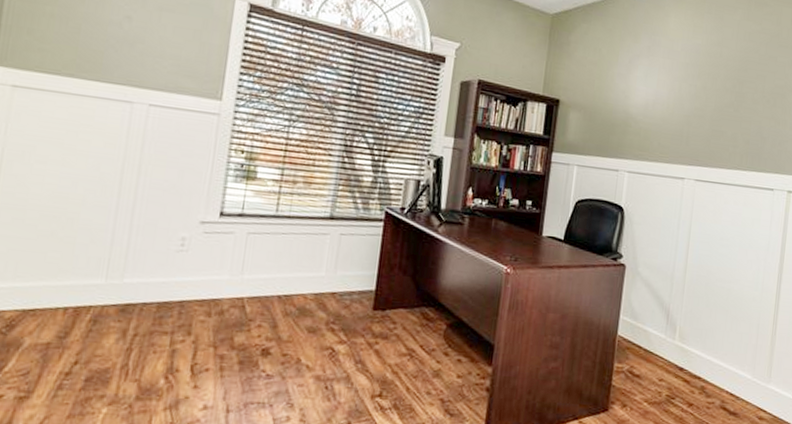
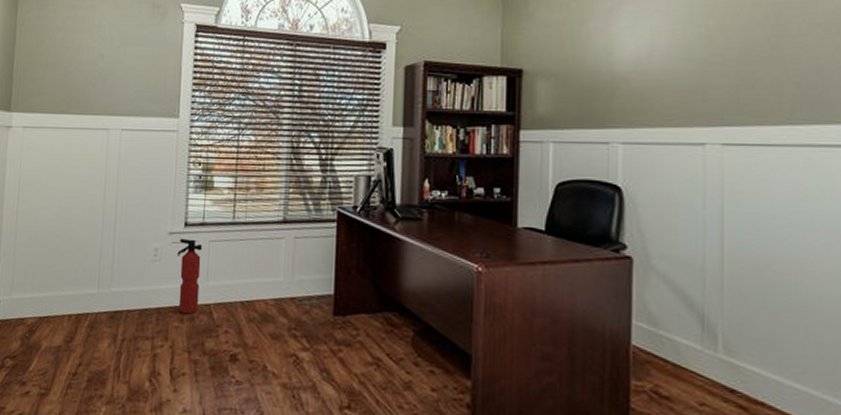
fire extinguisher: none [206,228,239,308] -> present [177,238,202,314]

